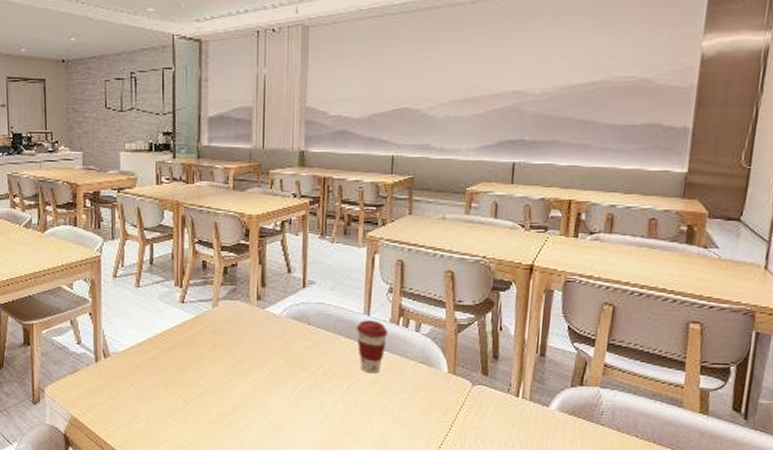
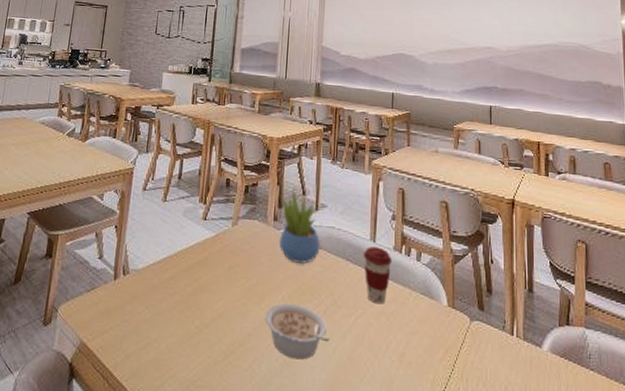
legume: none [252,377,322,425] -> present [264,303,331,360]
succulent plant: none [261,265,310,341] -> present [279,186,321,265]

